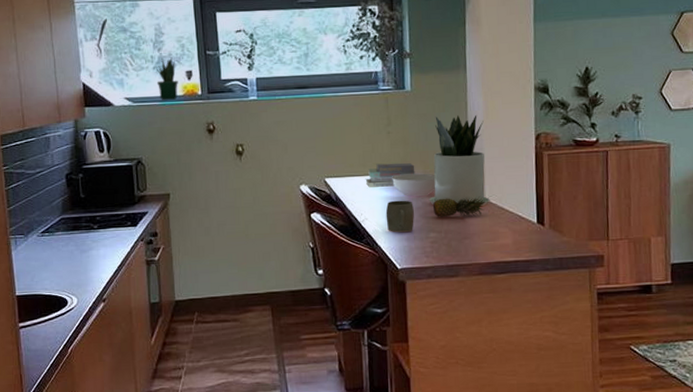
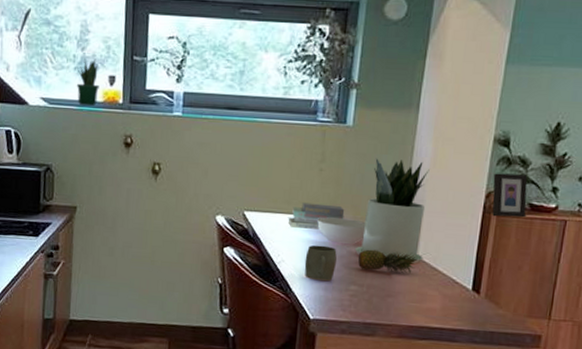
picture frame: none [539,115,572,155] -> present [492,173,528,218]

